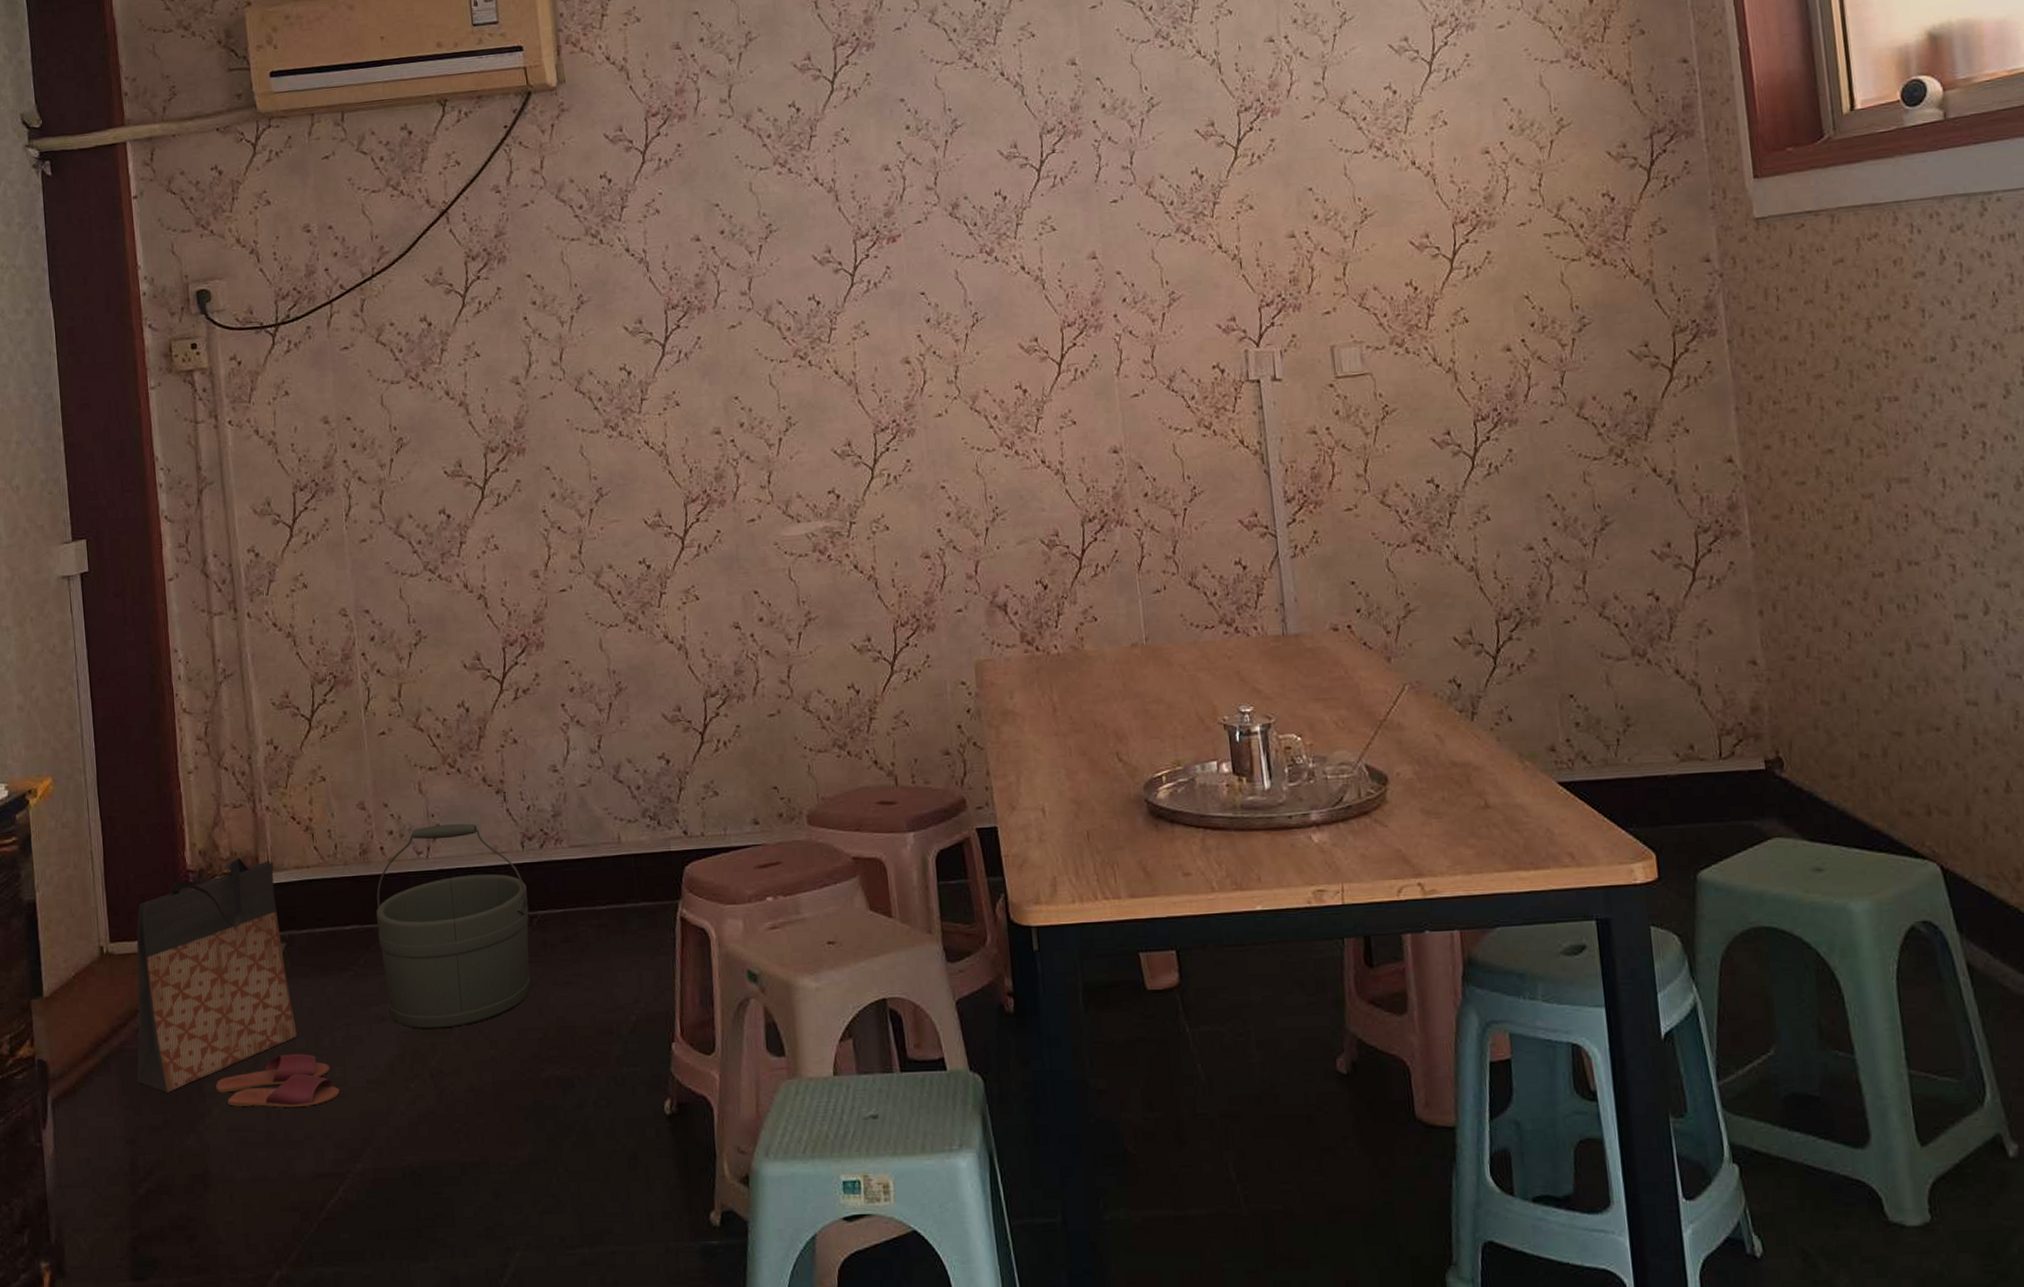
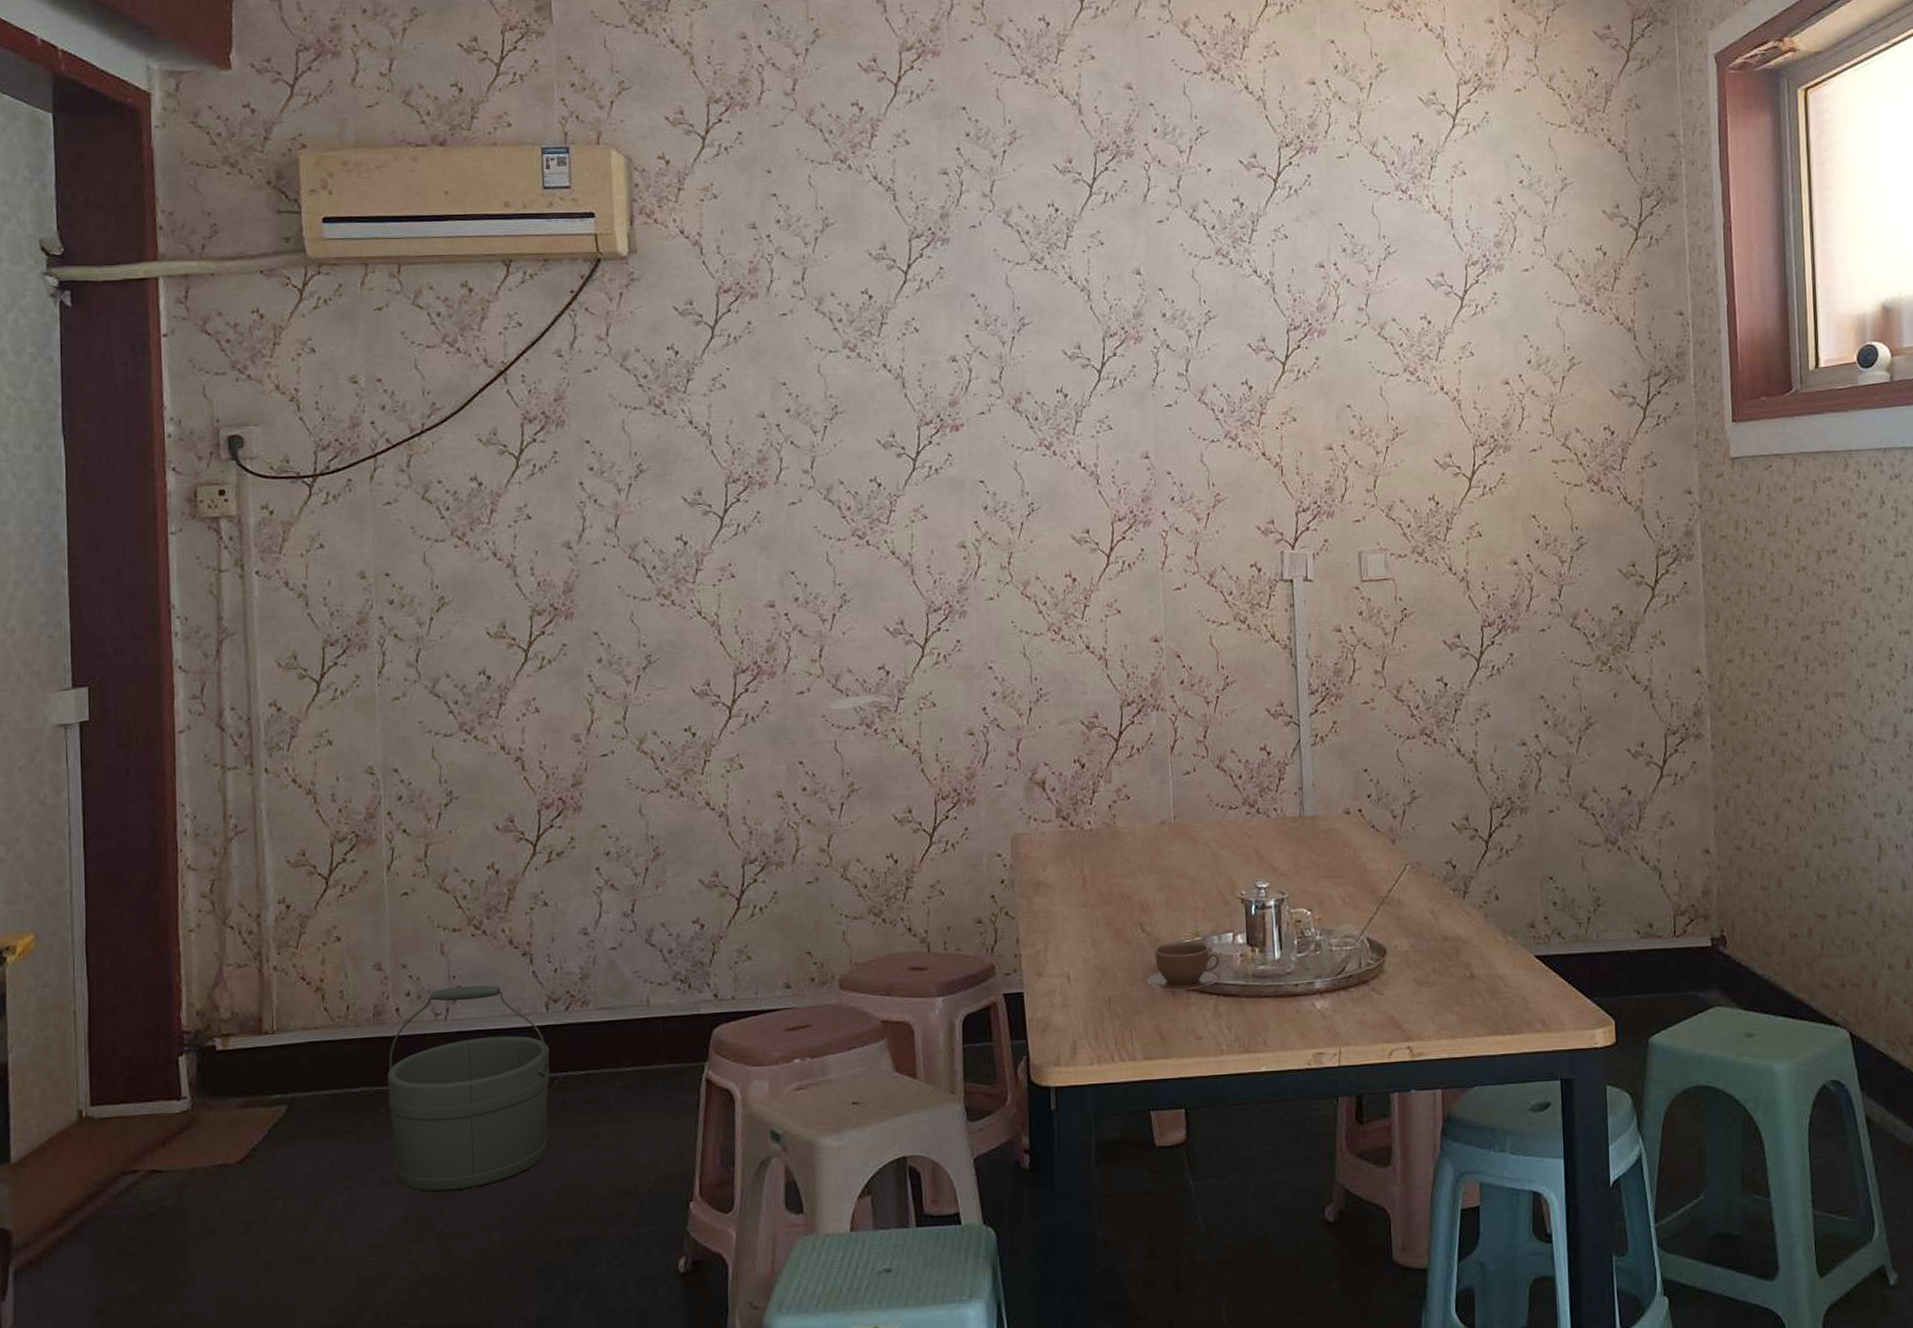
bag: present [136,857,297,1093] -> none [113,1018,294,1261]
slippers: present [216,1053,340,1108] -> none [201,1218,337,1274]
teacup: none [1126,770,1206,824] -> present [1146,940,1221,991]

